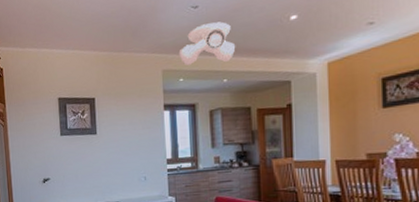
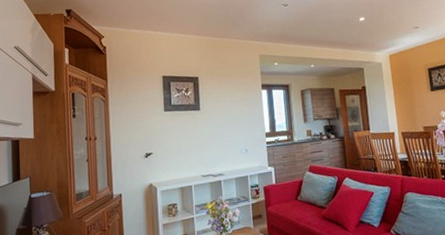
ceiling light: present [178,21,236,65] -> none [273,18,320,52]

